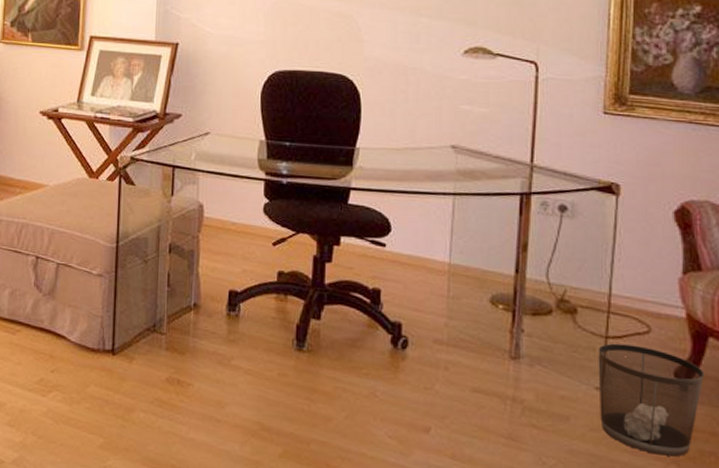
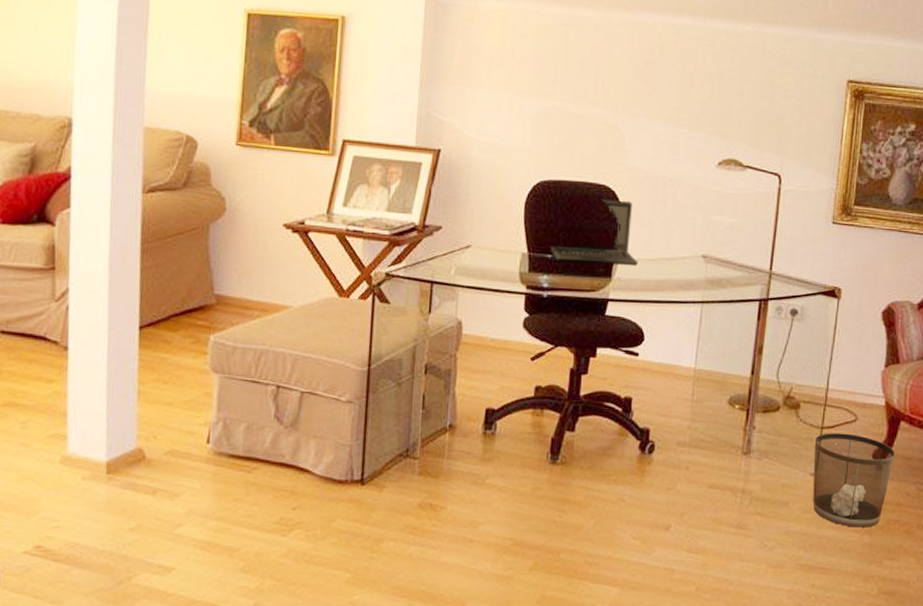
laptop: none [288,88,381,156] -> present [550,199,638,266]

